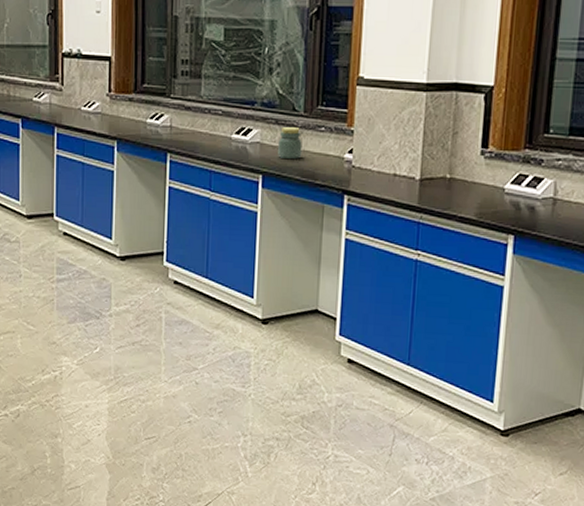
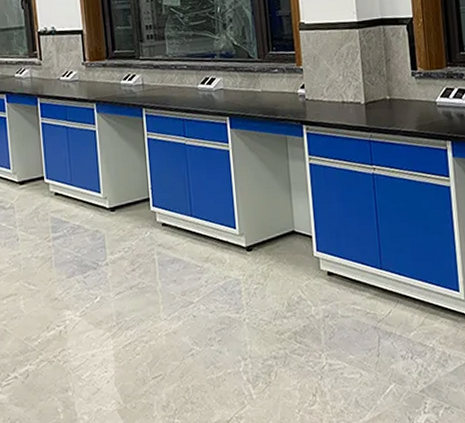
jar: present [278,127,302,159] -> none [239,72,261,100]

